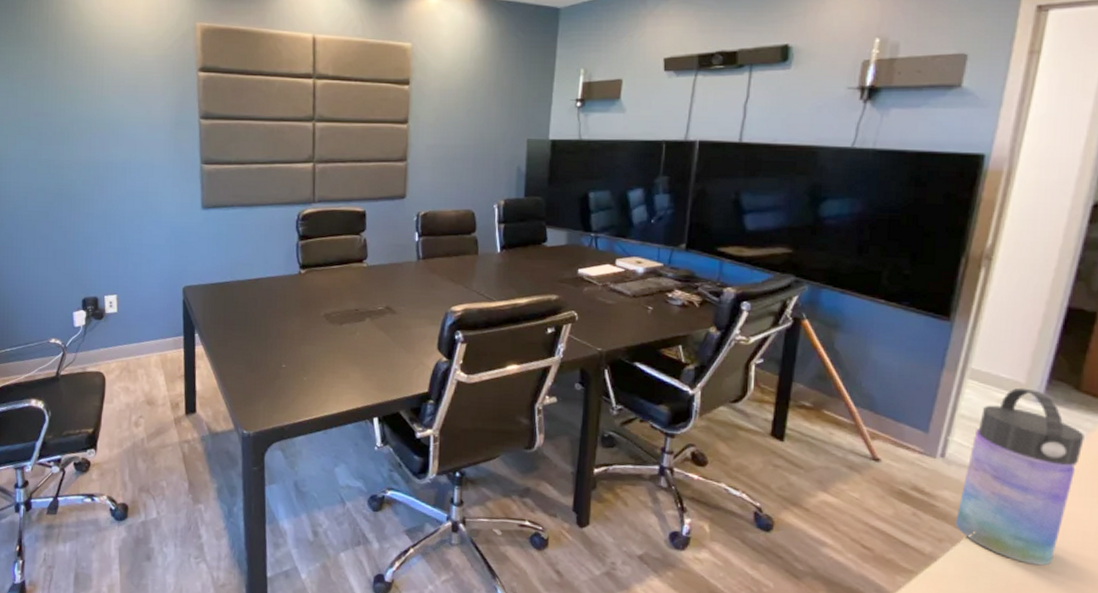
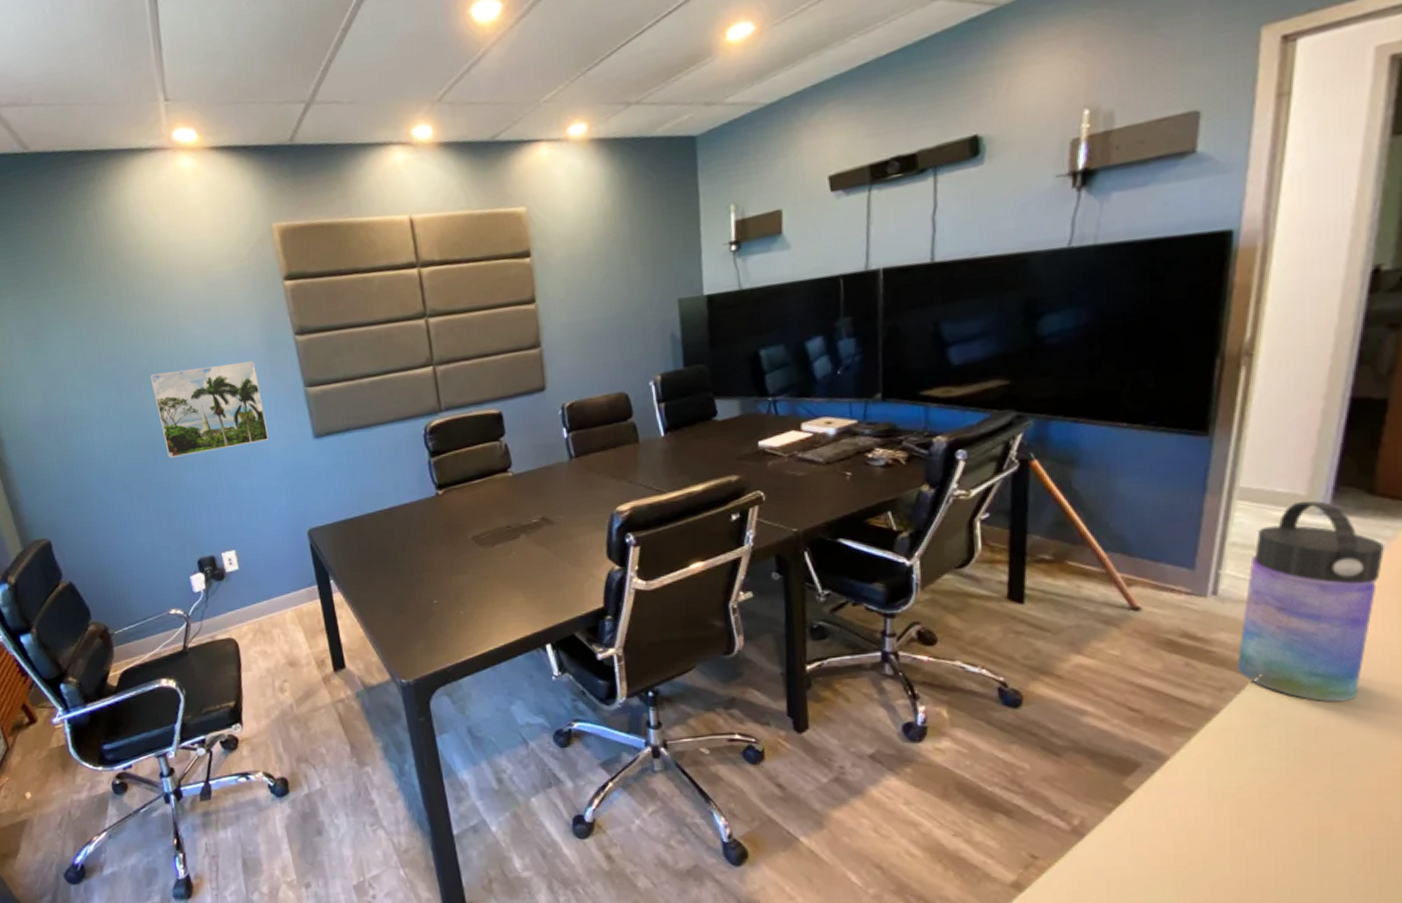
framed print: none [69,132,163,207] -> present [150,360,270,458]

